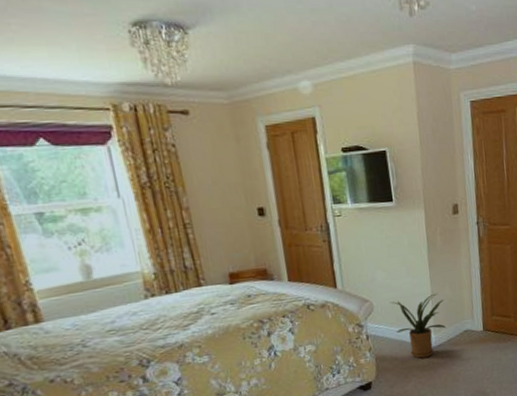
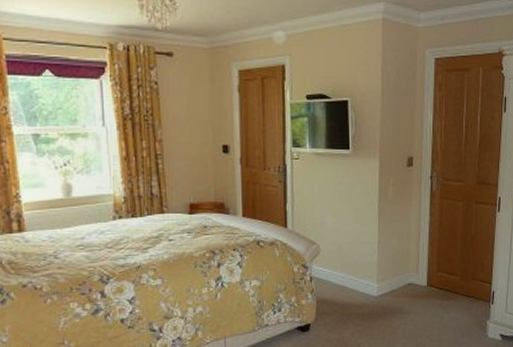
house plant: present [390,293,446,359] -> none [336,242,390,306]

